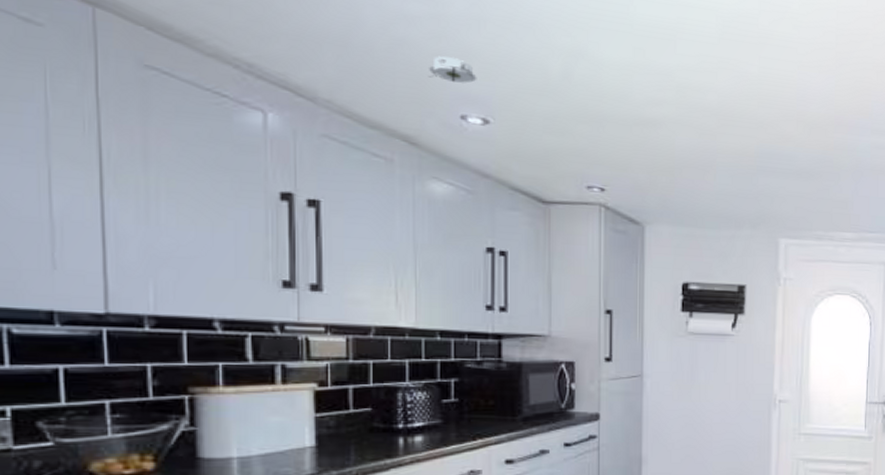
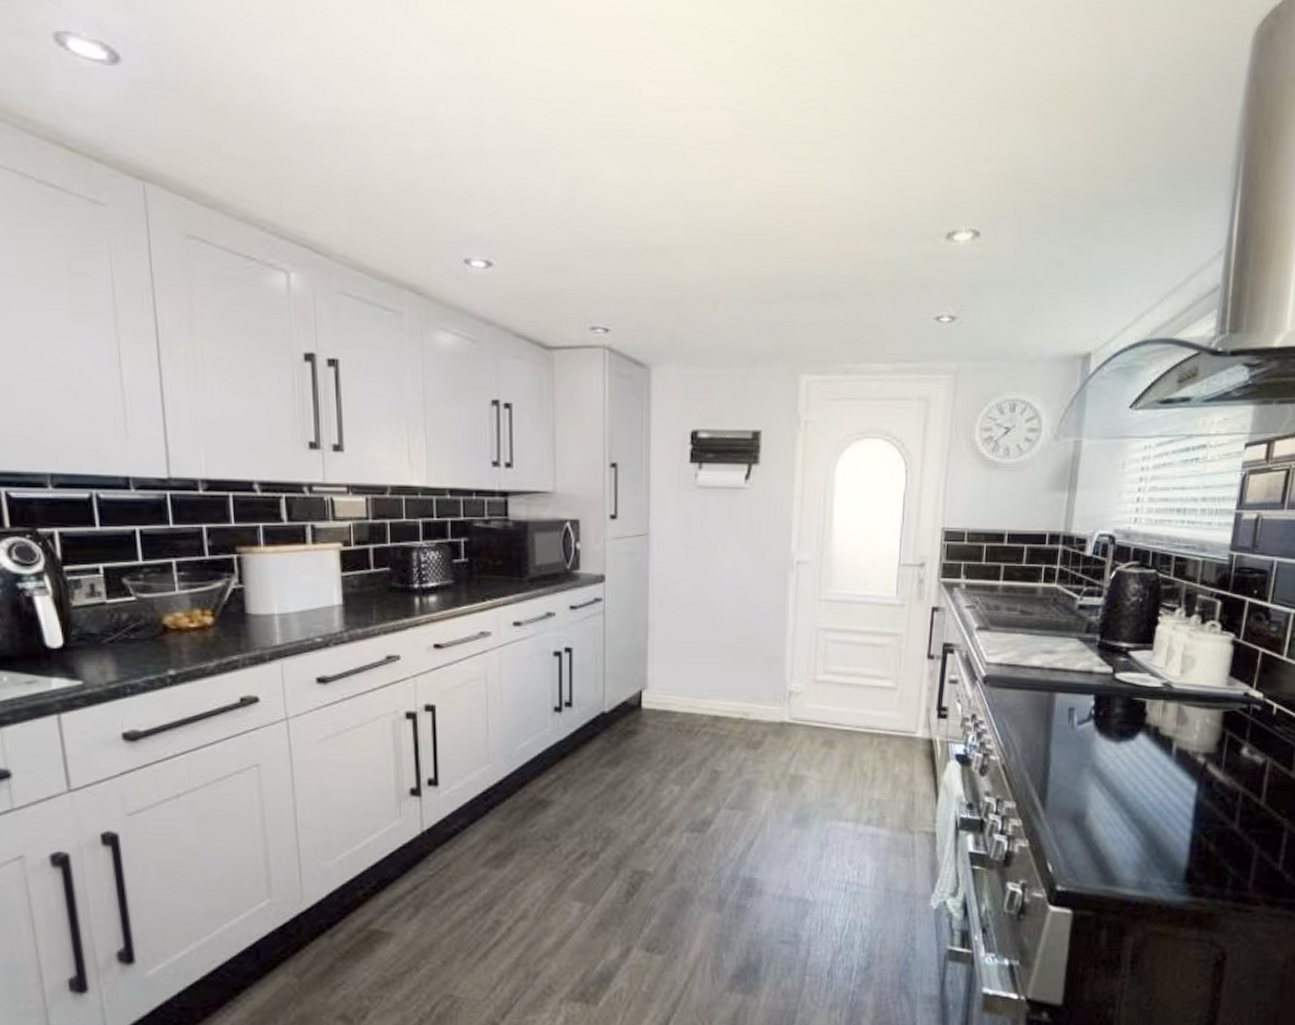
smoke detector: present [429,56,477,83] -> none [433,197,480,224]

